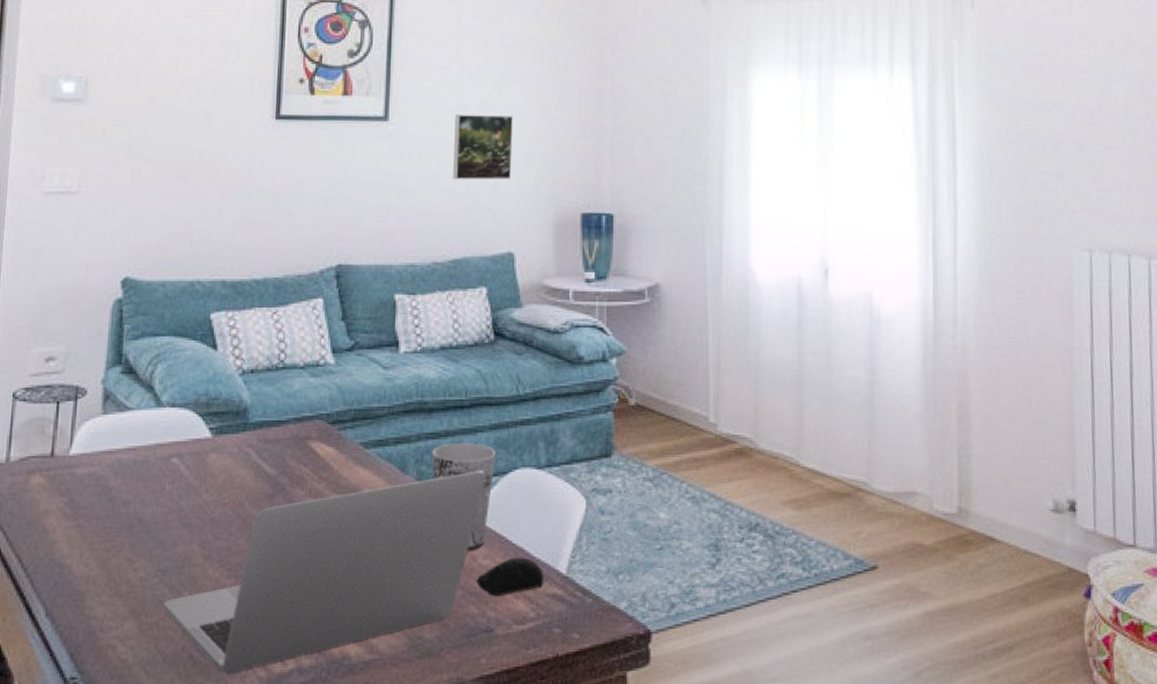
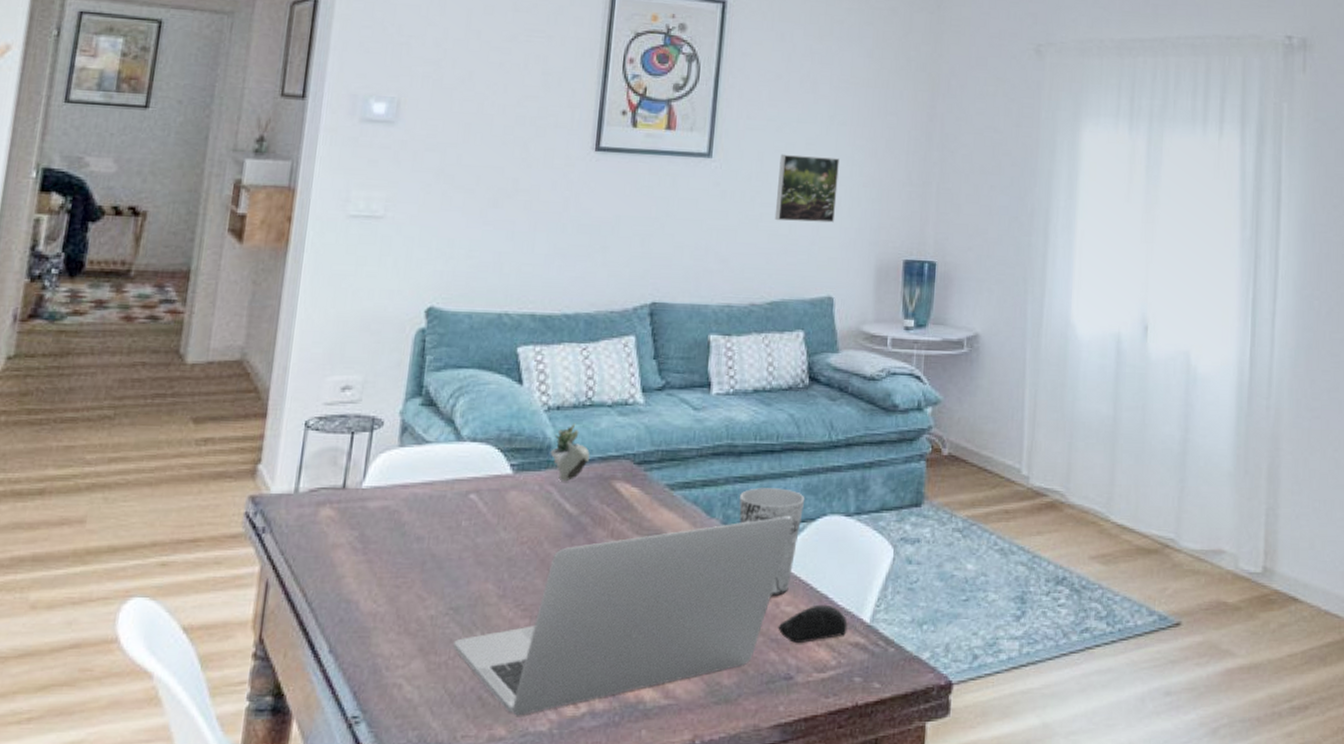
succulent plant: none [245,386,285,443] -> present [549,423,590,482]

